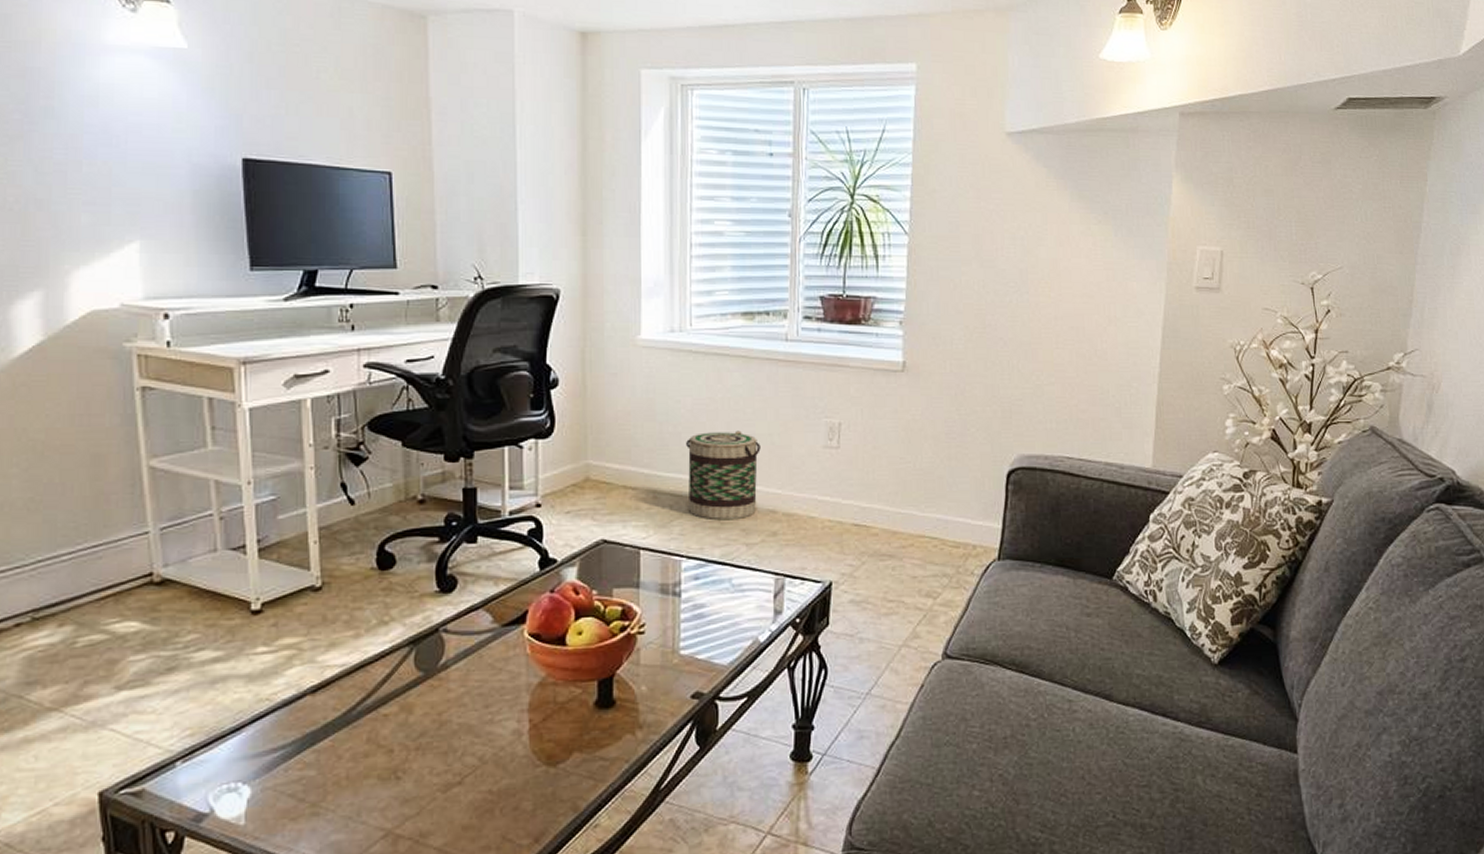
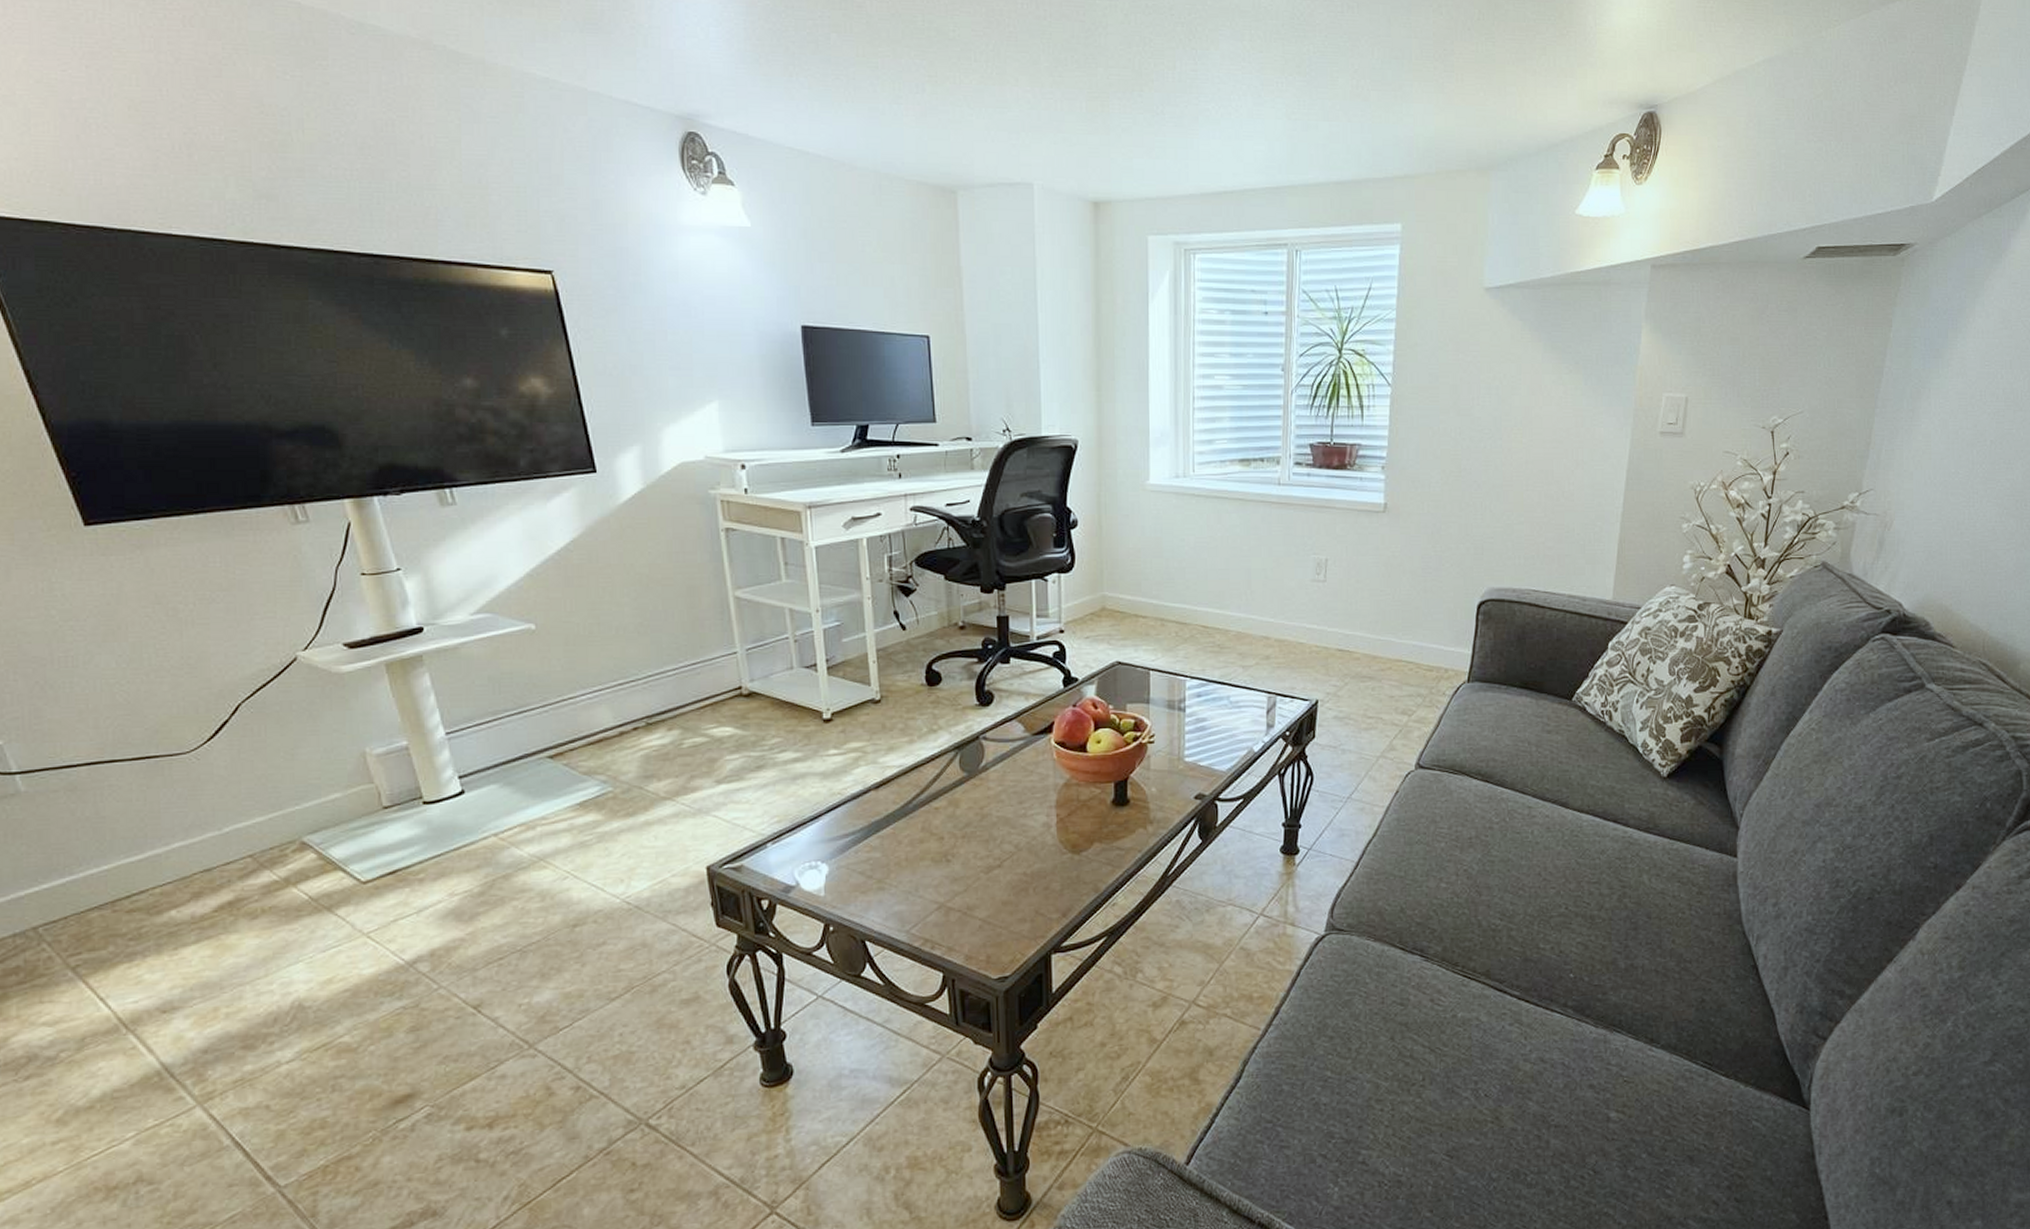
basket: present [686,430,761,521] -> none [1190,566,1255,646]

